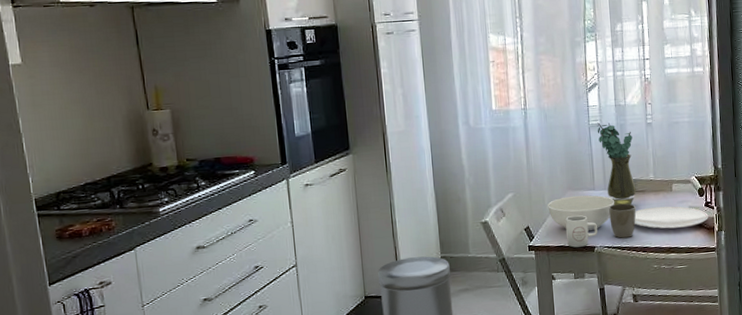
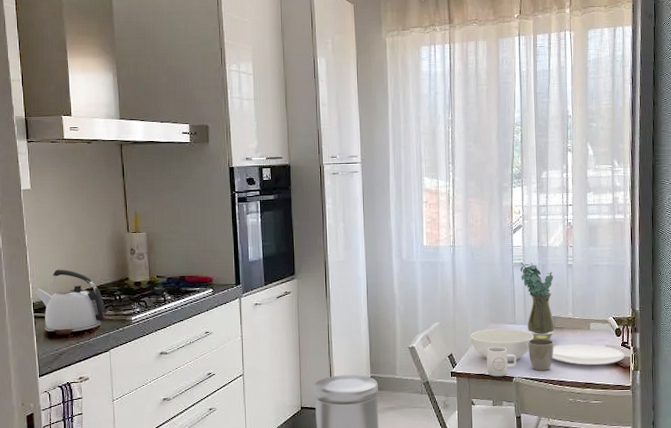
kettle: none [34,157,127,235] -> present [34,269,106,335]

